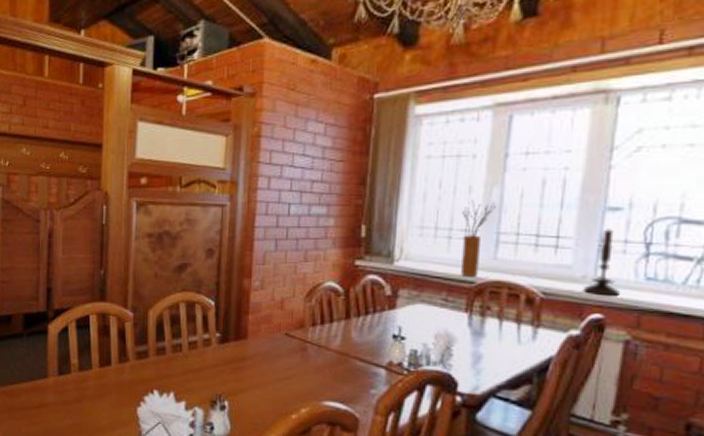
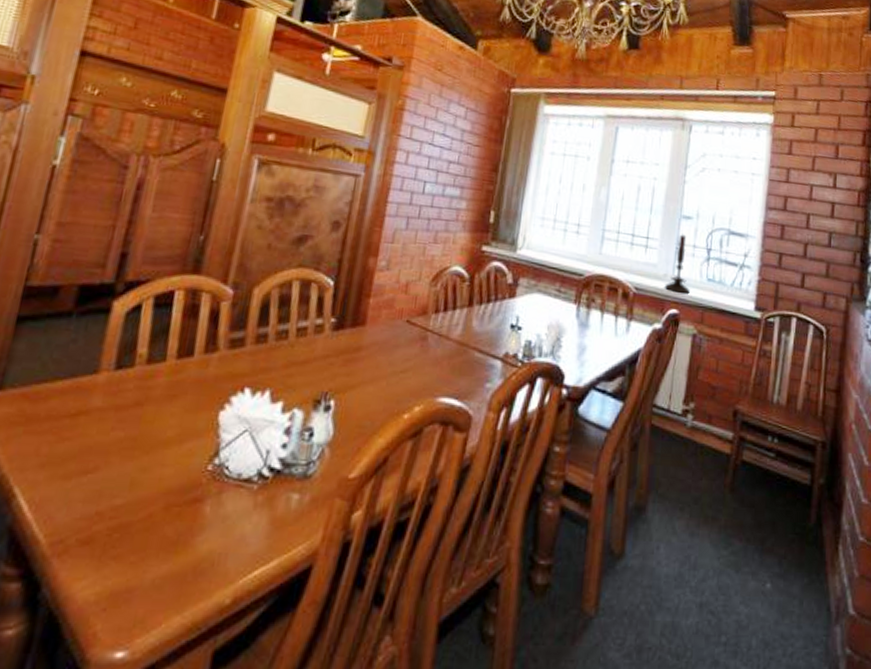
vase: present [461,199,496,278] -> none [573,197,603,271]

